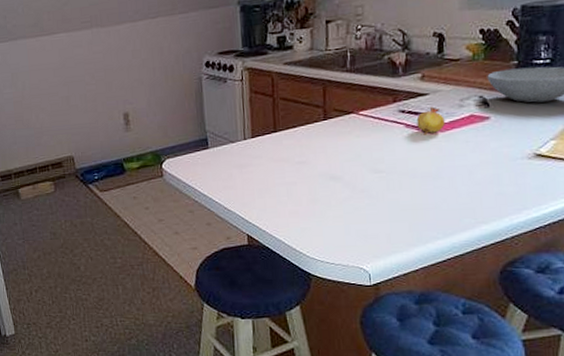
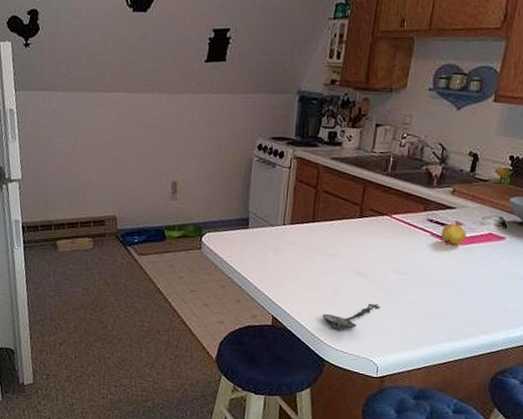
spoon: none [300,207,363,240] -> present [322,303,381,330]

